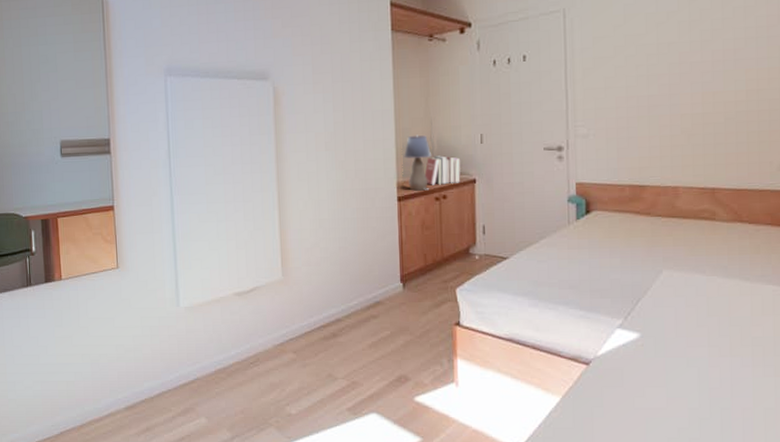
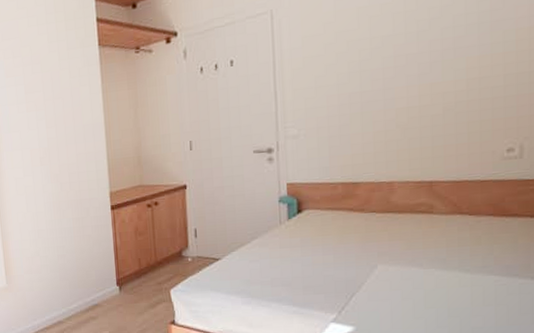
table lamp: present [404,135,432,191] -> none [115,145,143,199]
books: present [424,155,461,185] -> none [136,164,171,193]

